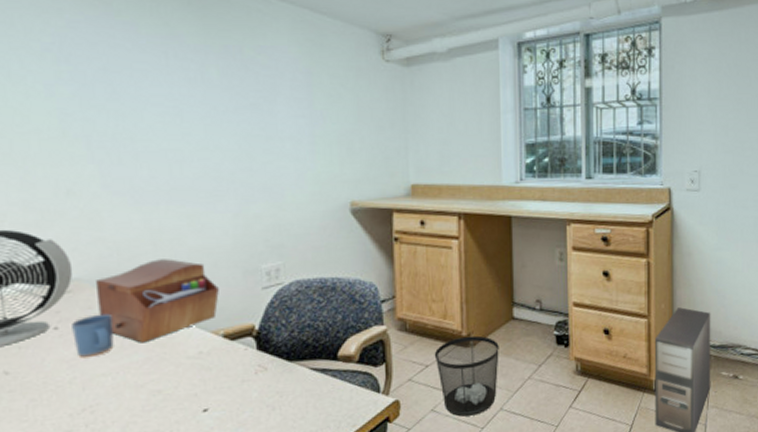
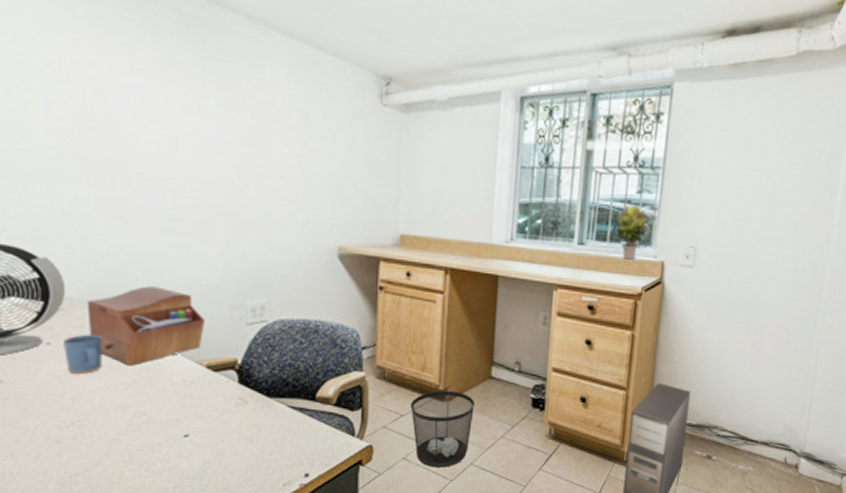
potted plant: none [619,135,653,189] -> present [613,204,649,260]

